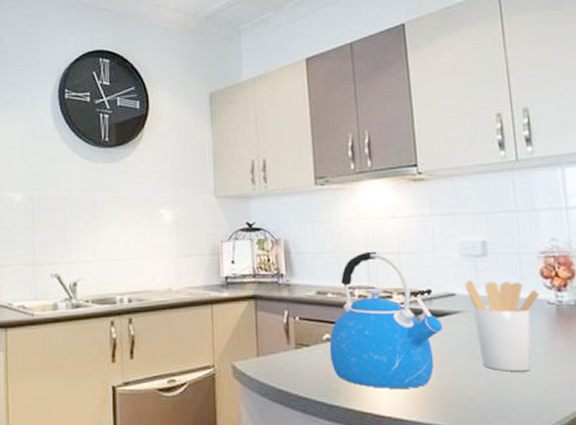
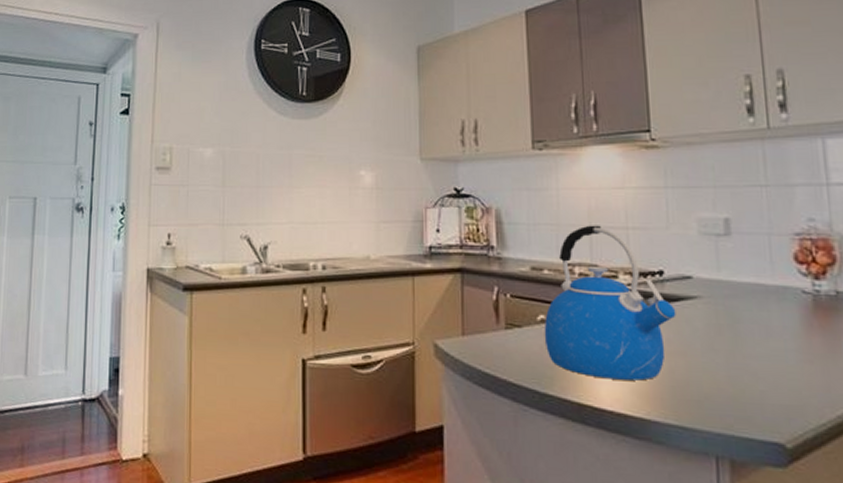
utensil holder: present [465,280,540,372] -> none [703,262,793,369]

